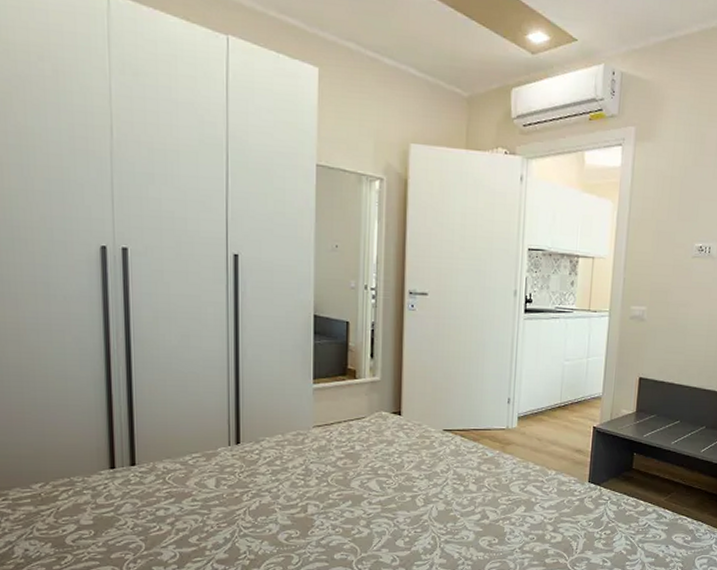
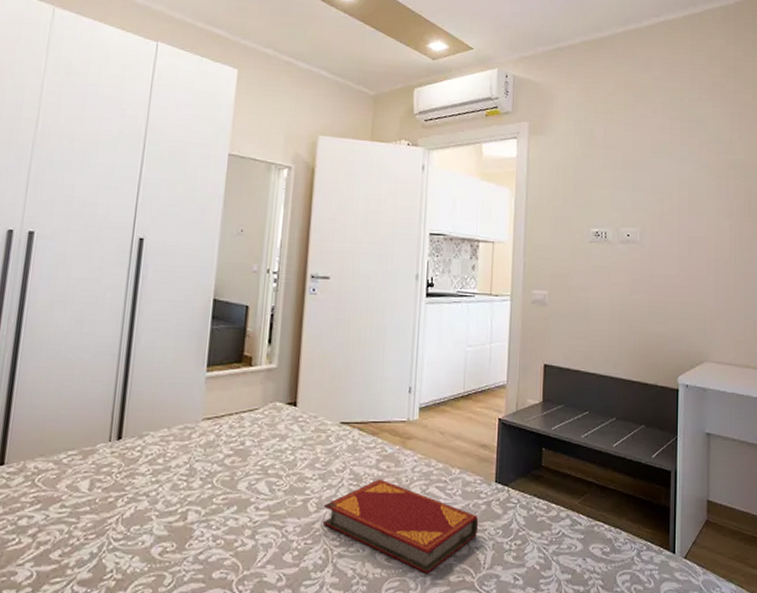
hardback book: none [430,479,572,557] -> present [322,479,479,574]

